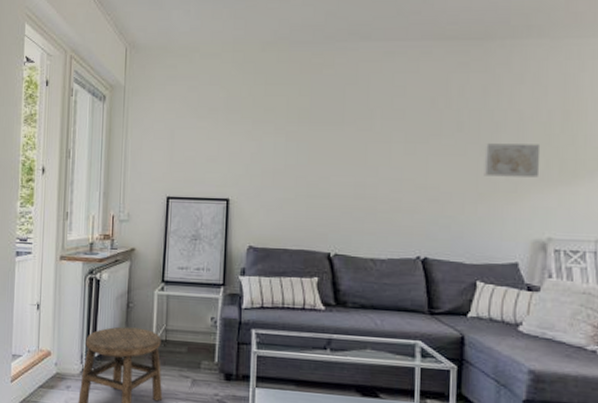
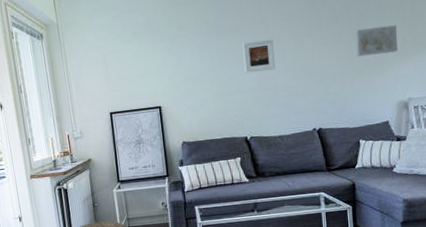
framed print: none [338,138,378,176] -> present [242,39,275,73]

